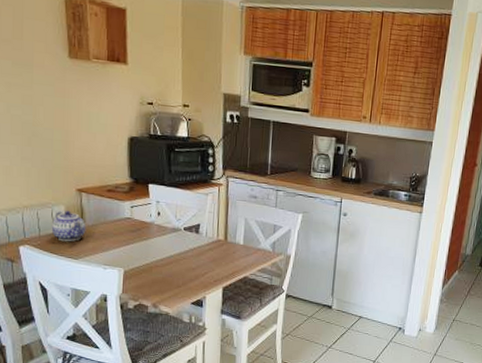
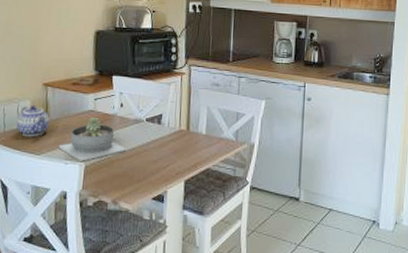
succulent planter: none [96,225,164,267] -> present [58,117,126,161]

